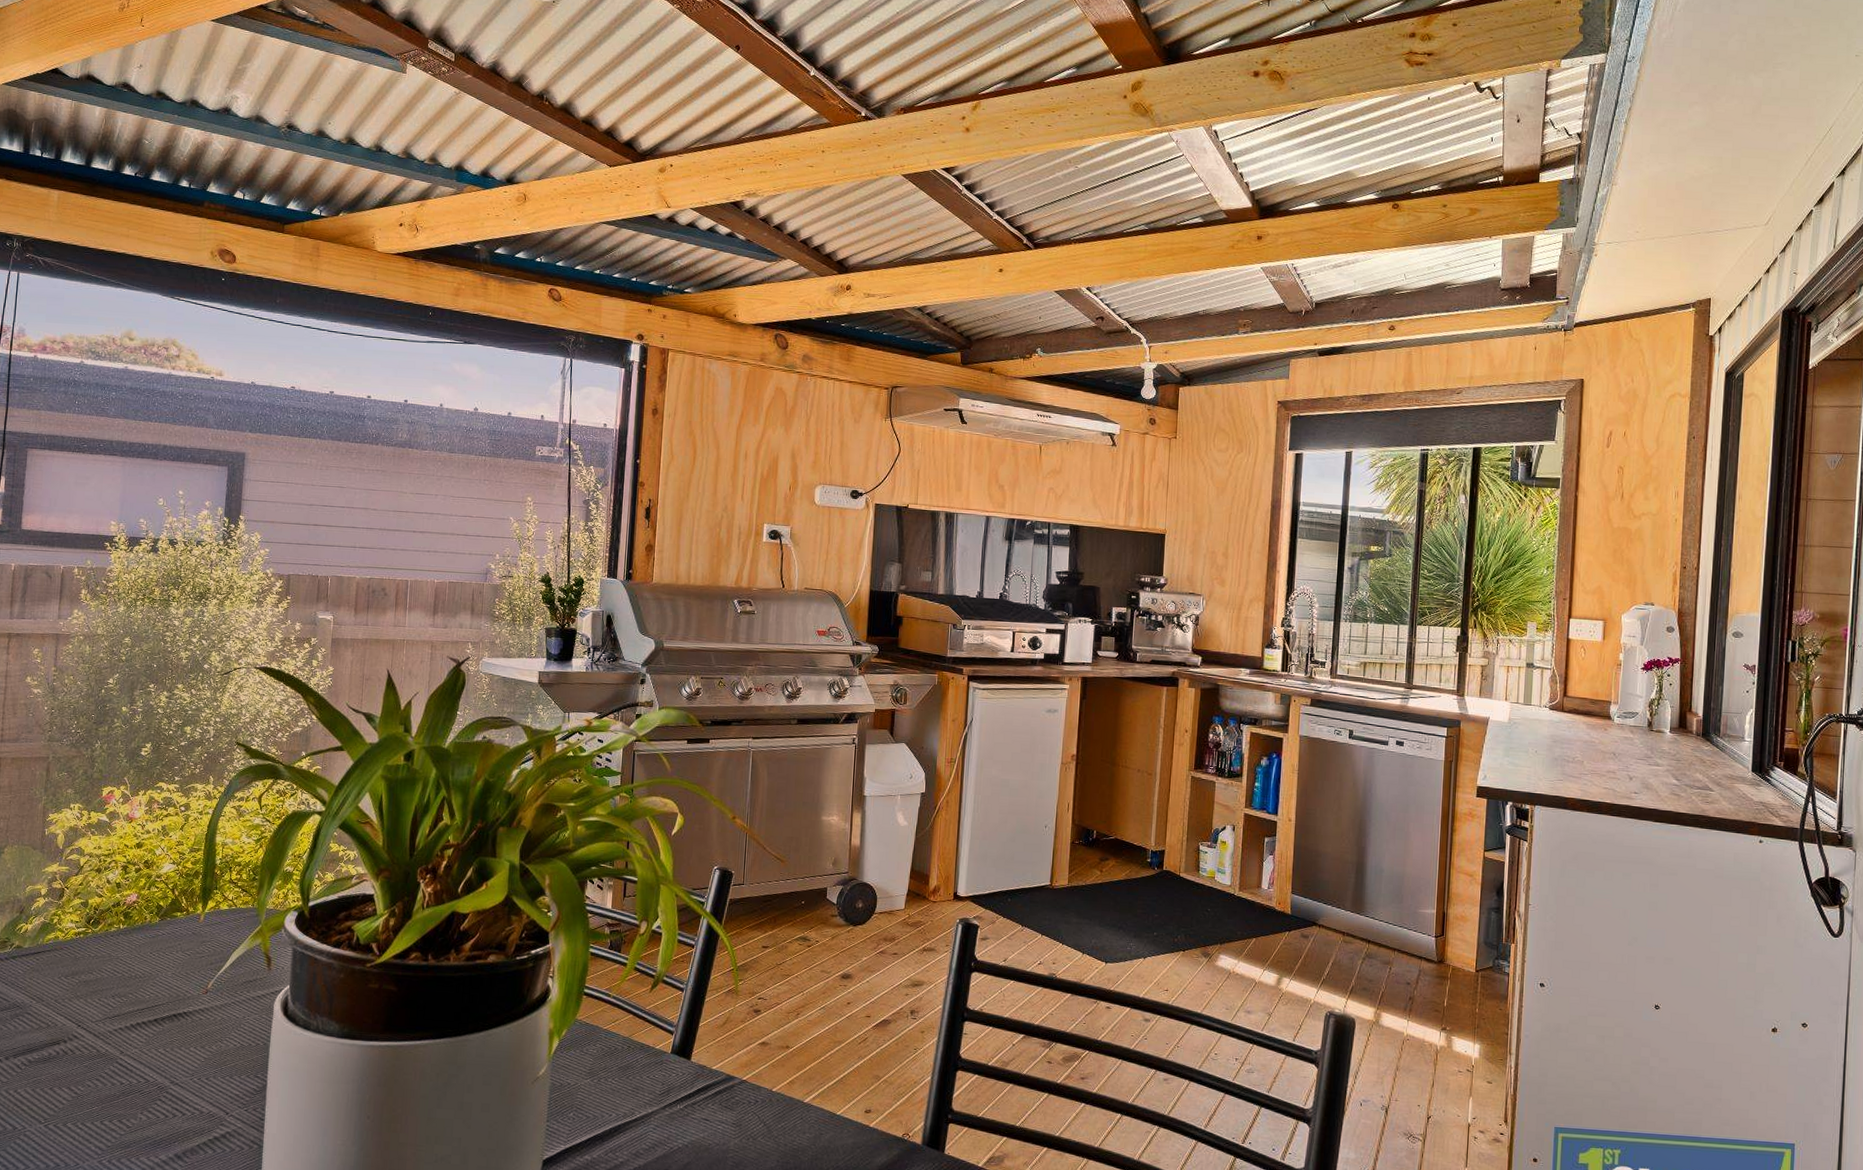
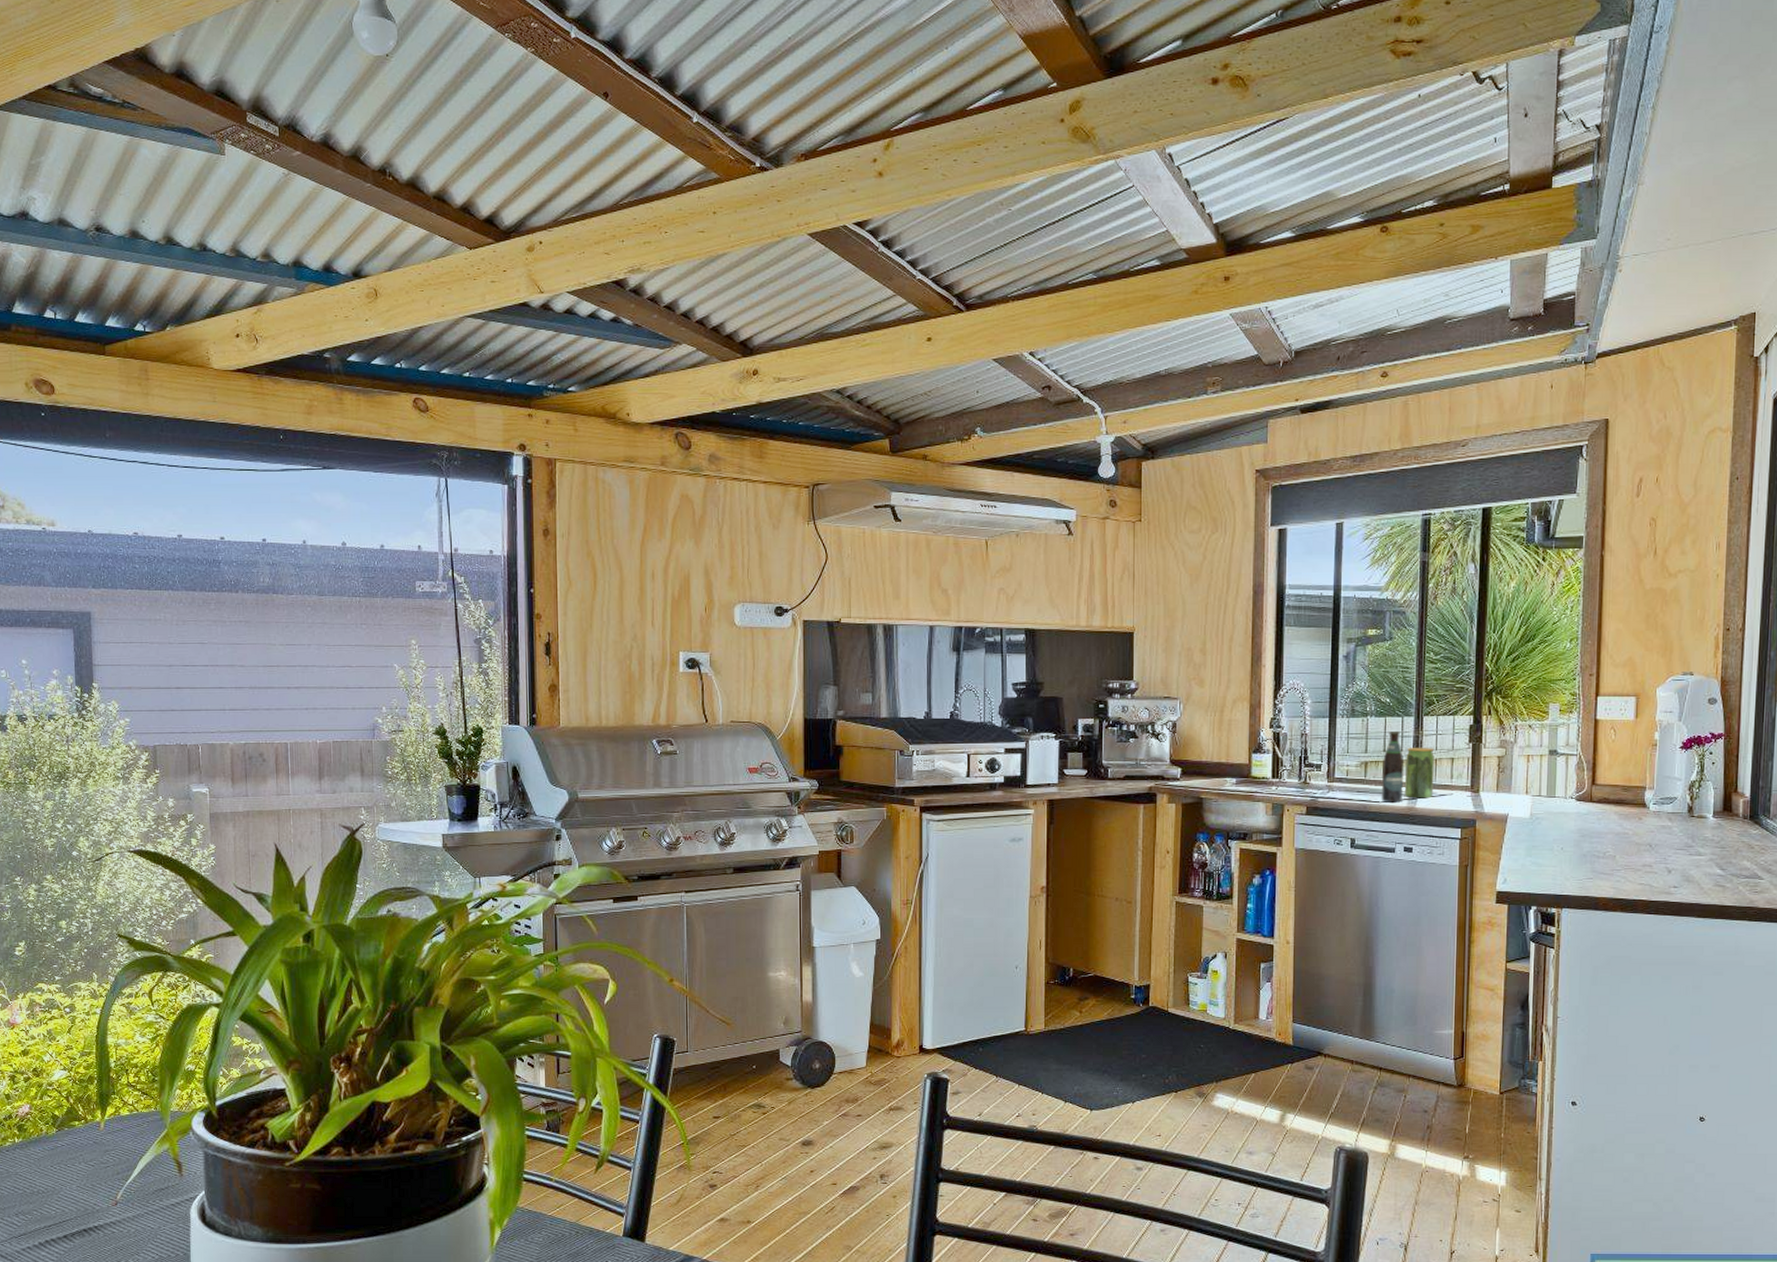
bottle: none [1377,637,1399,701] -> present [1381,732,1405,802]
jar: none [1398,652,1426,699] -> present [1404,747,1434,799]

